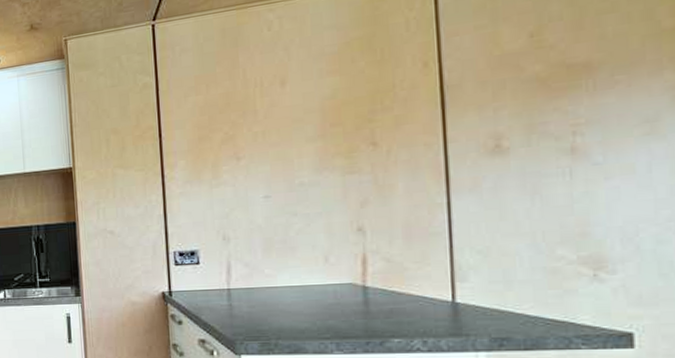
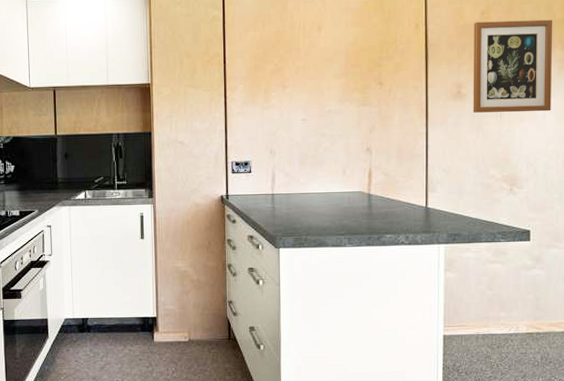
wall art: none [517,30,662,172] -> present [473,19,553,113]

